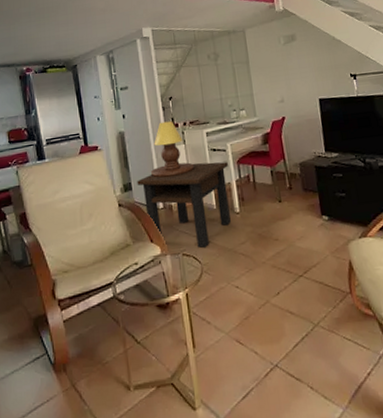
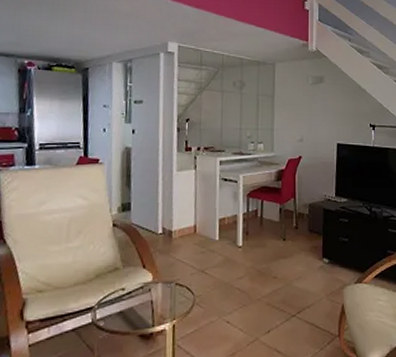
side table: present [137,161,231,249] -> none [137,190,237,280]
table lamp: present [151,121,195,178] -> none [155,143,202,202]

